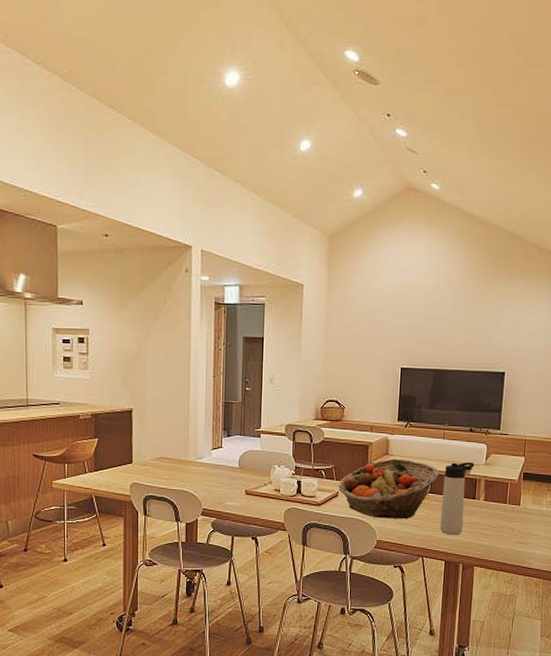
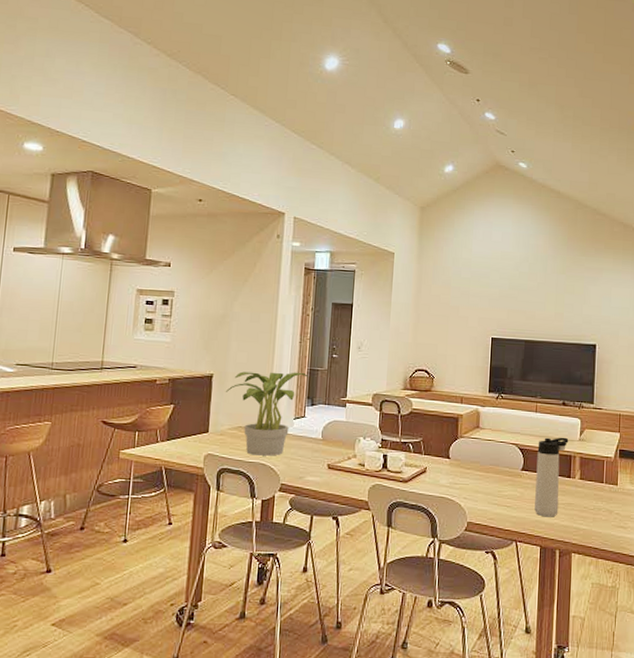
potted plant: none [145,405,223,484] -> present [225,371,308,456]
fruit basket: present [338,458,440,519] -> none [426,432,533,499]

